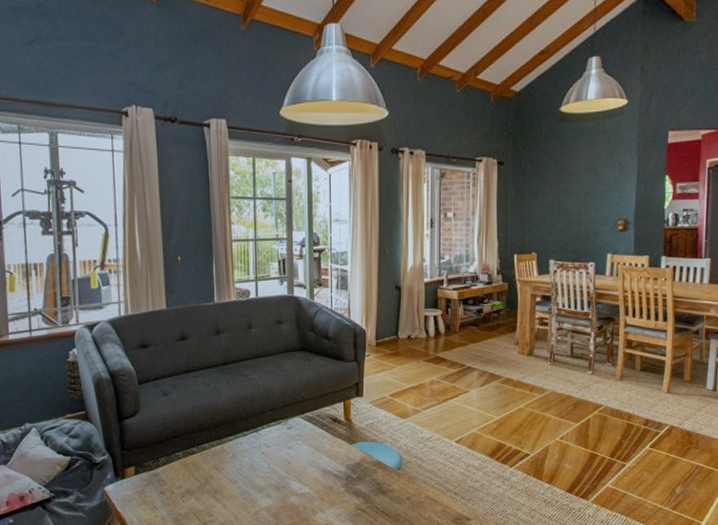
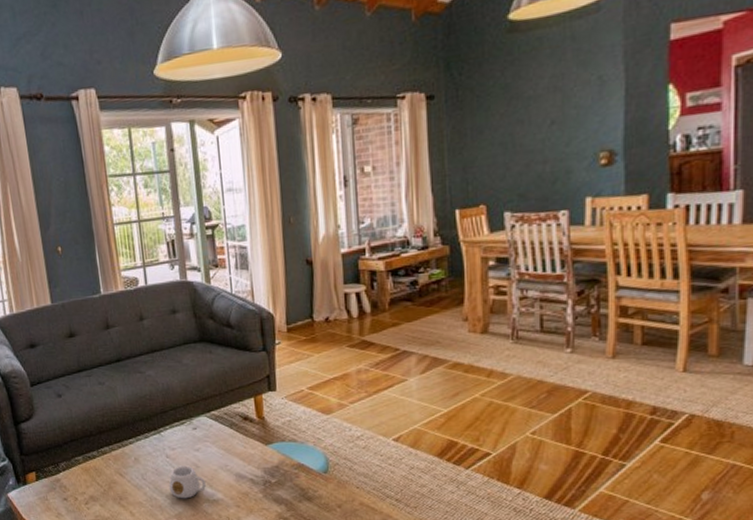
mug: none [261,462,295,493] -> present [168,465,206,499]

